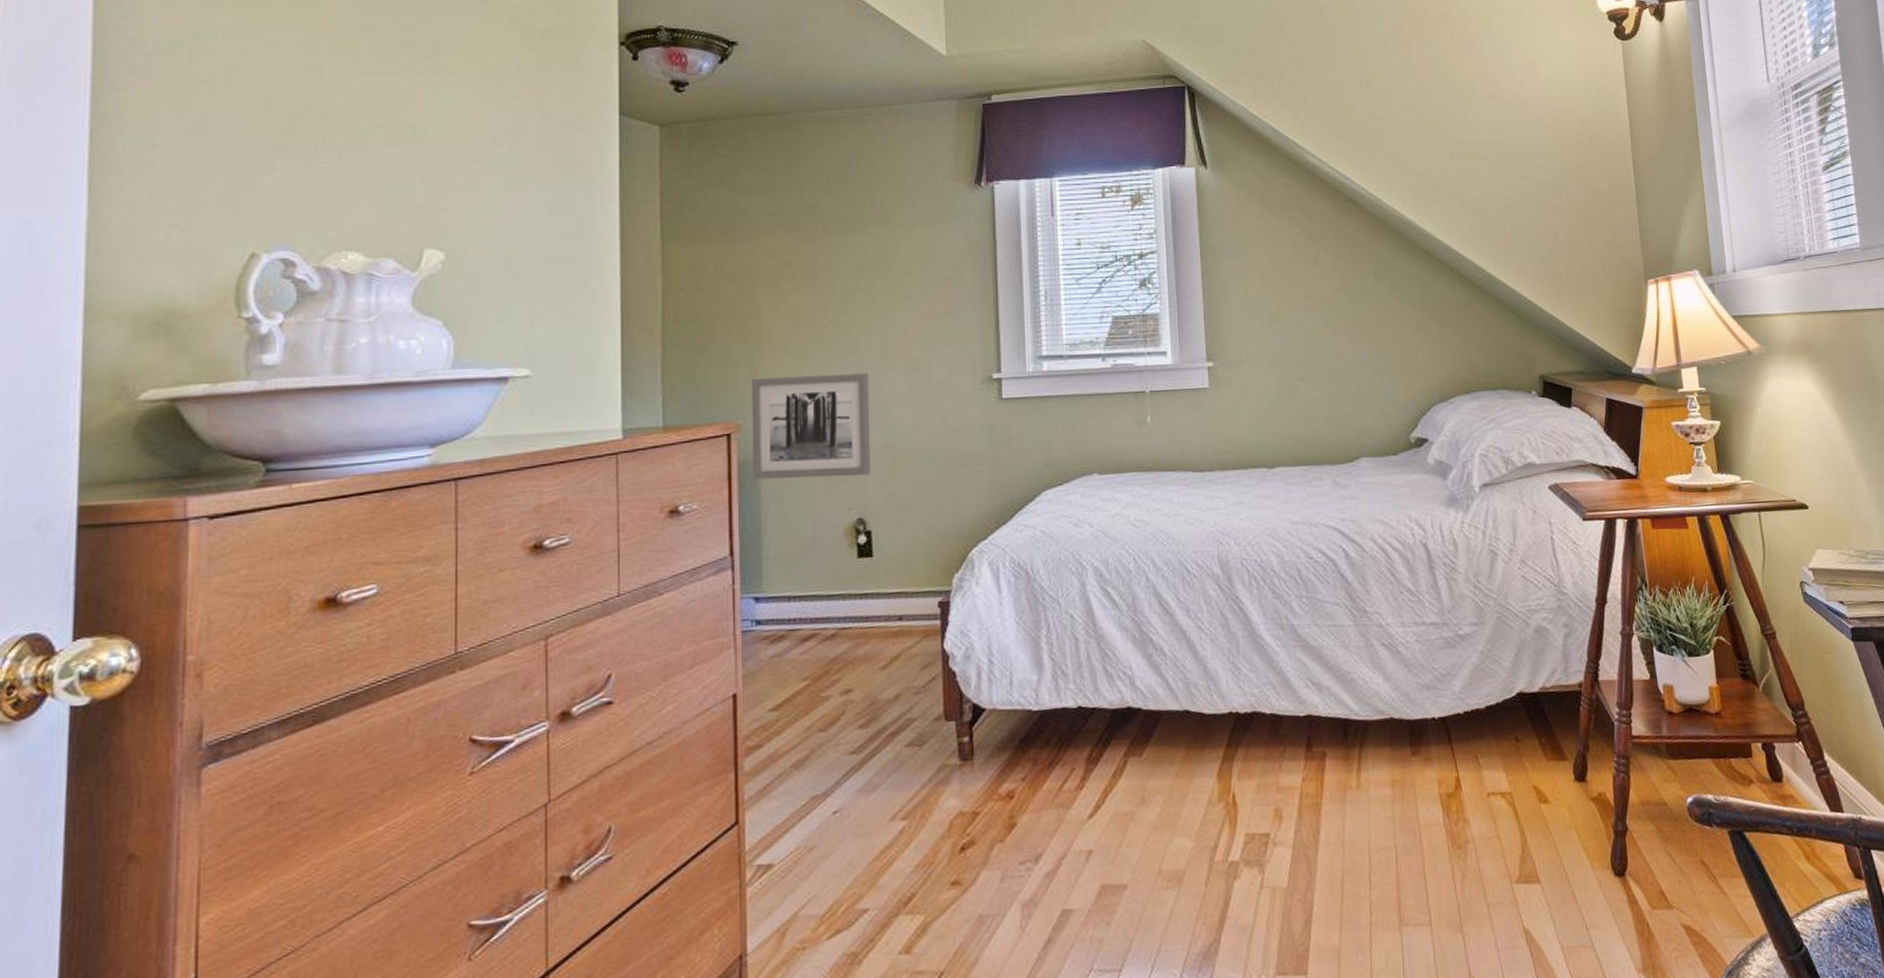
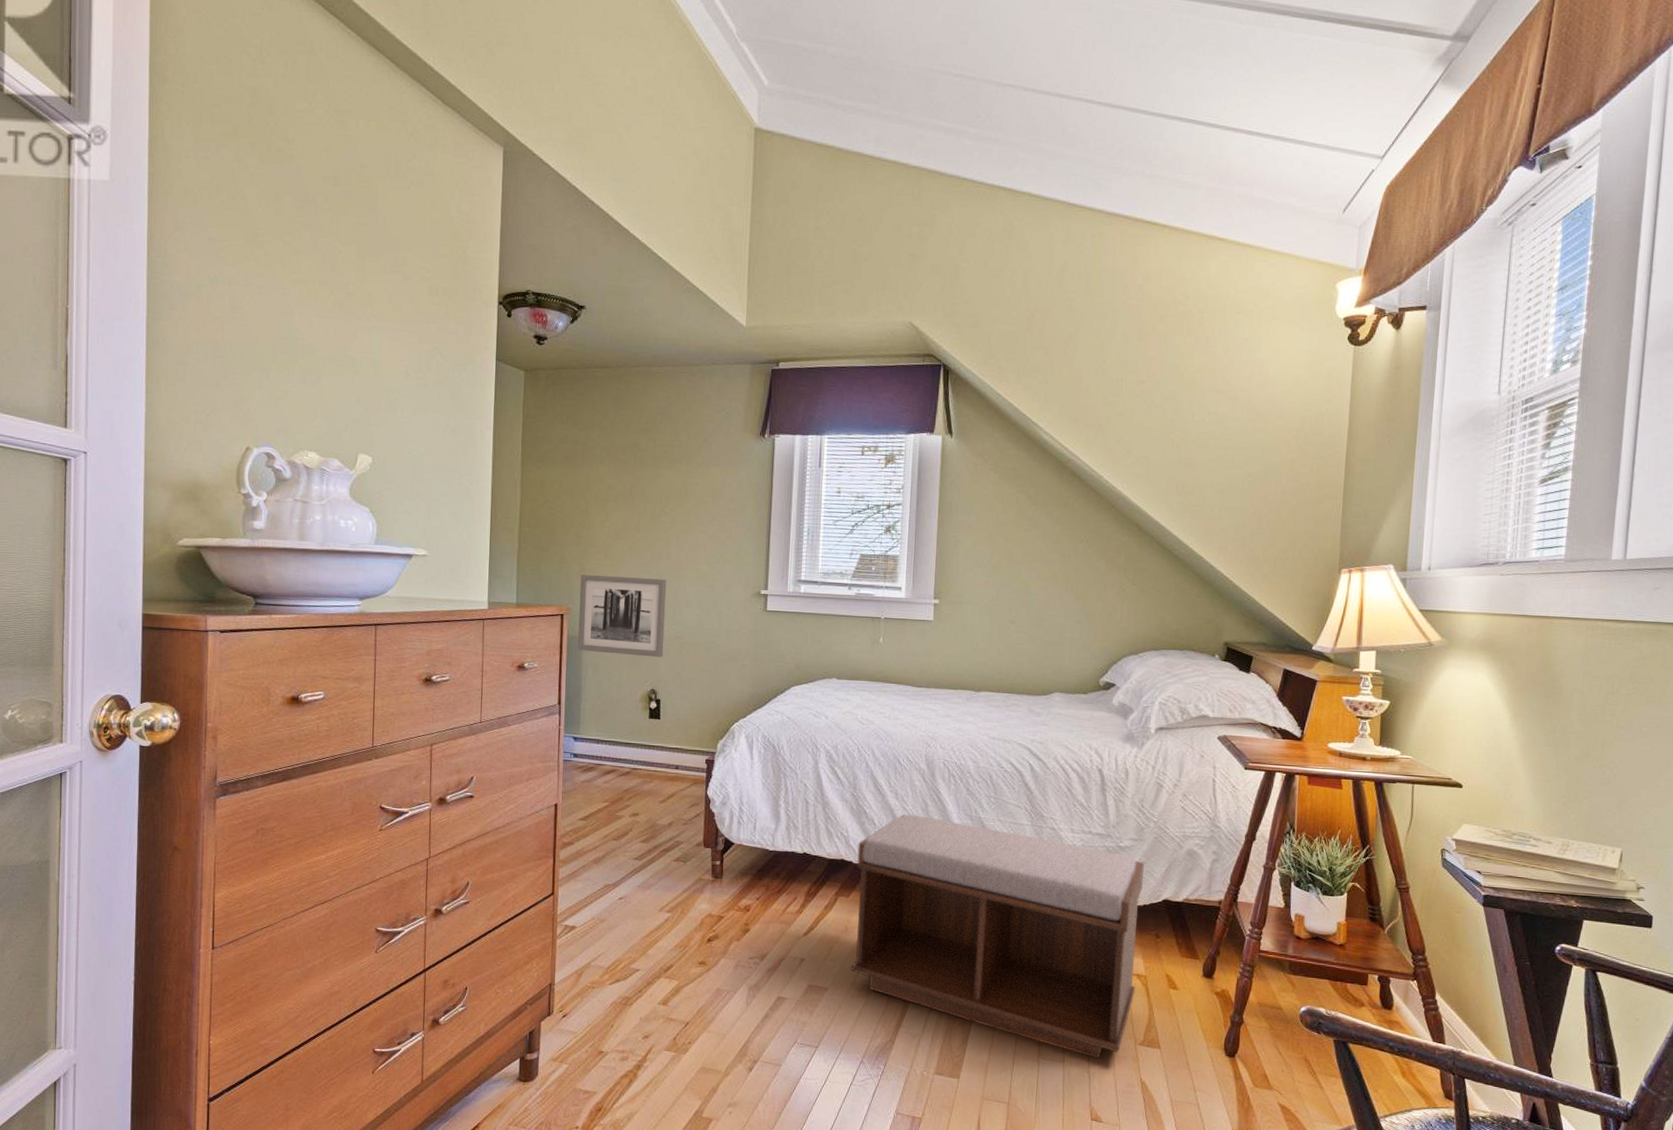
bench: none [1146,633,1502,912] -> present [850,814,1144,1059]

